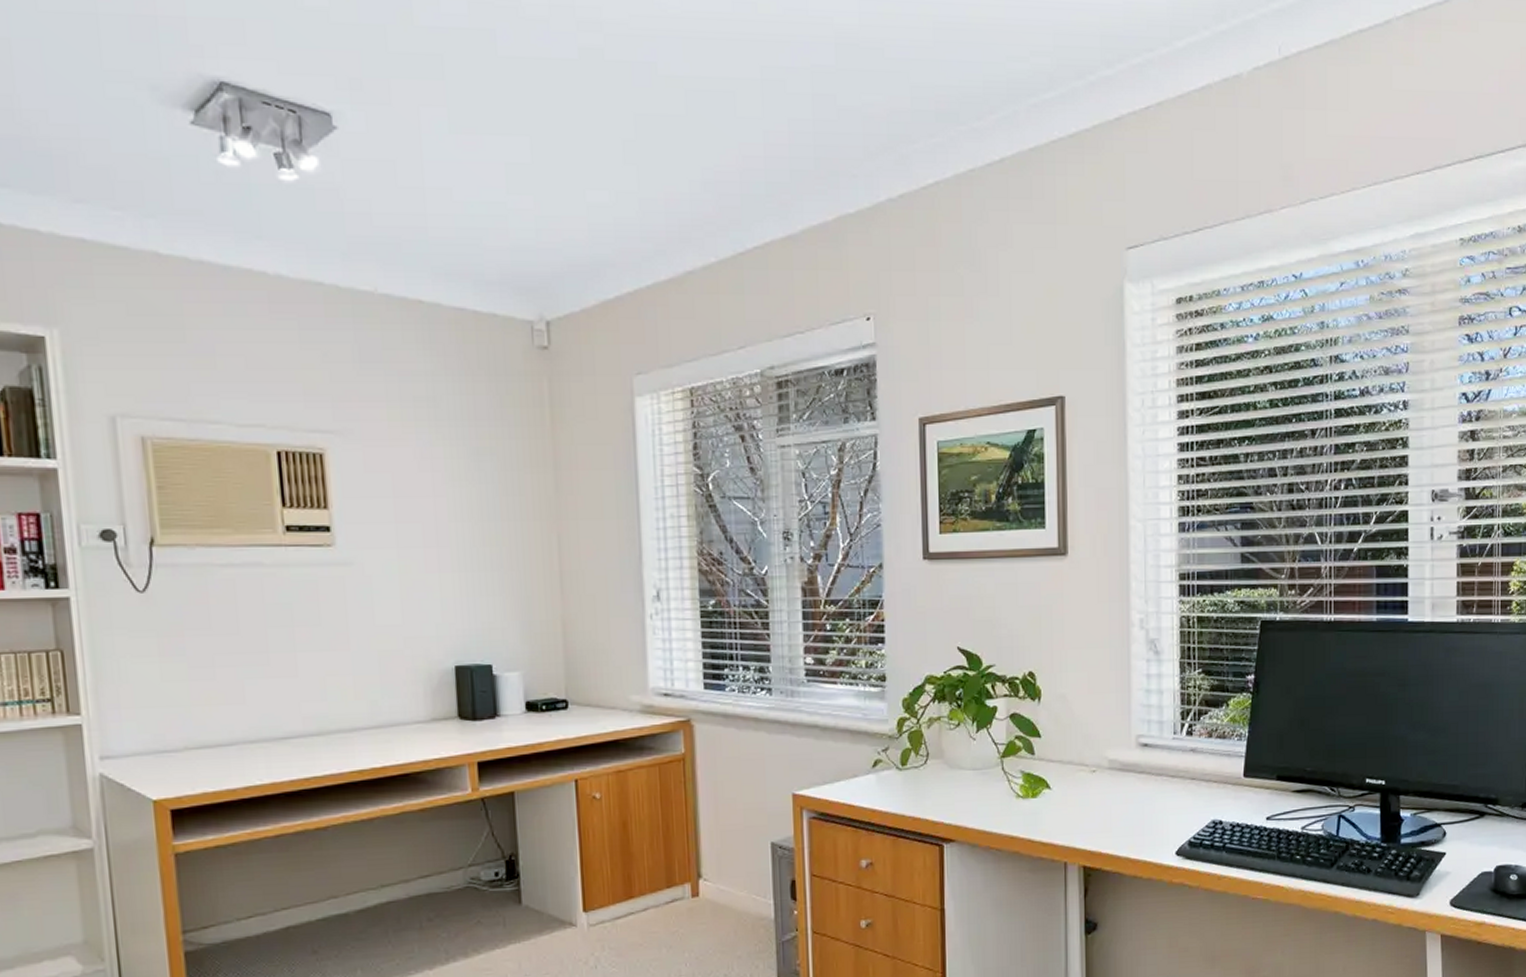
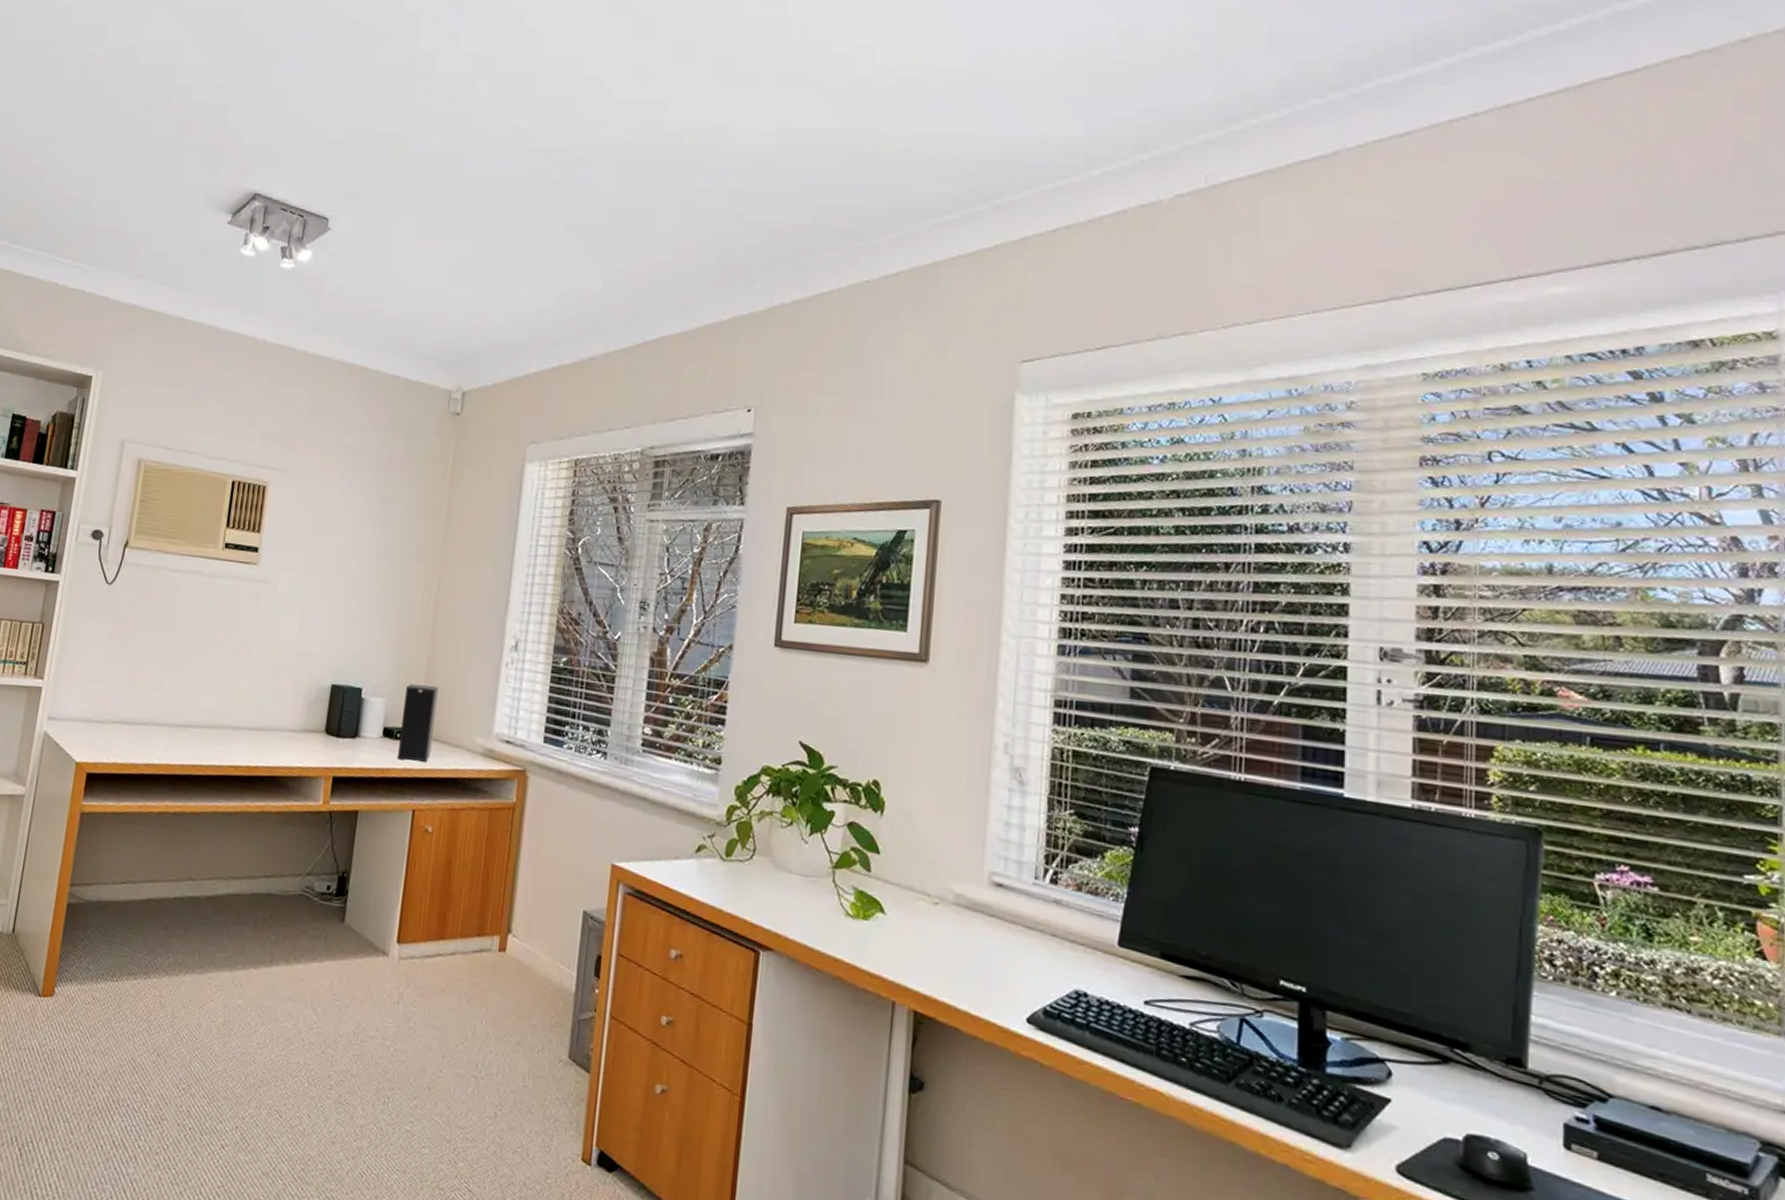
speaker: none [543,651,584,732] -> present [398,684,439,762]

